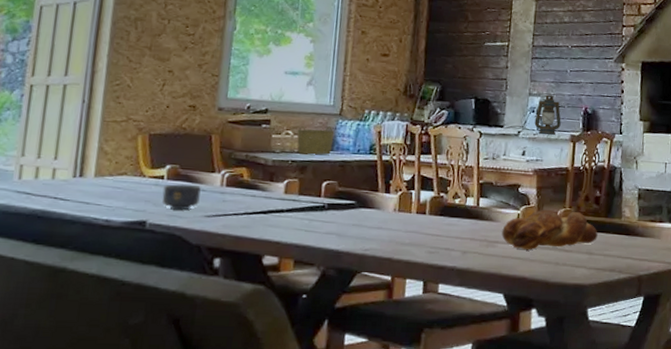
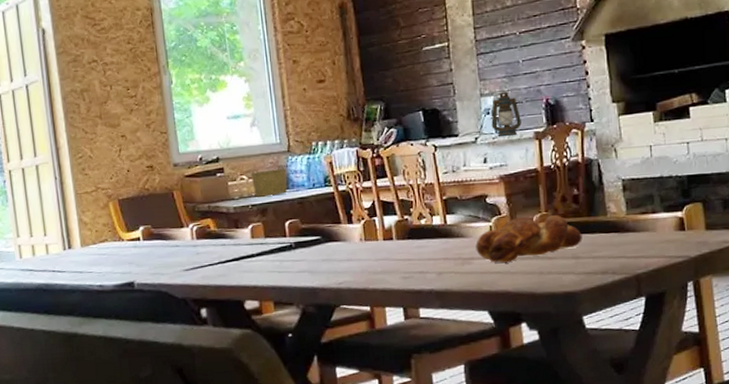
mug: present [162,183,201,210] -> none [141,242,176,267]

